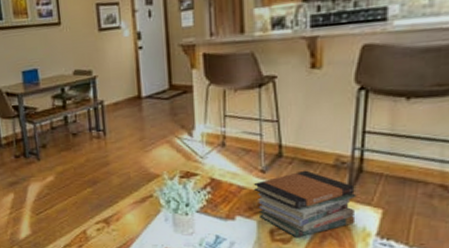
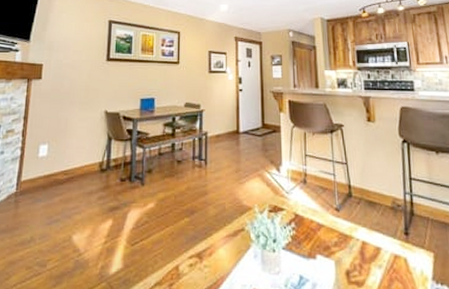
book stack: present [253,170,357,239] -> none [330,211,415,281]

